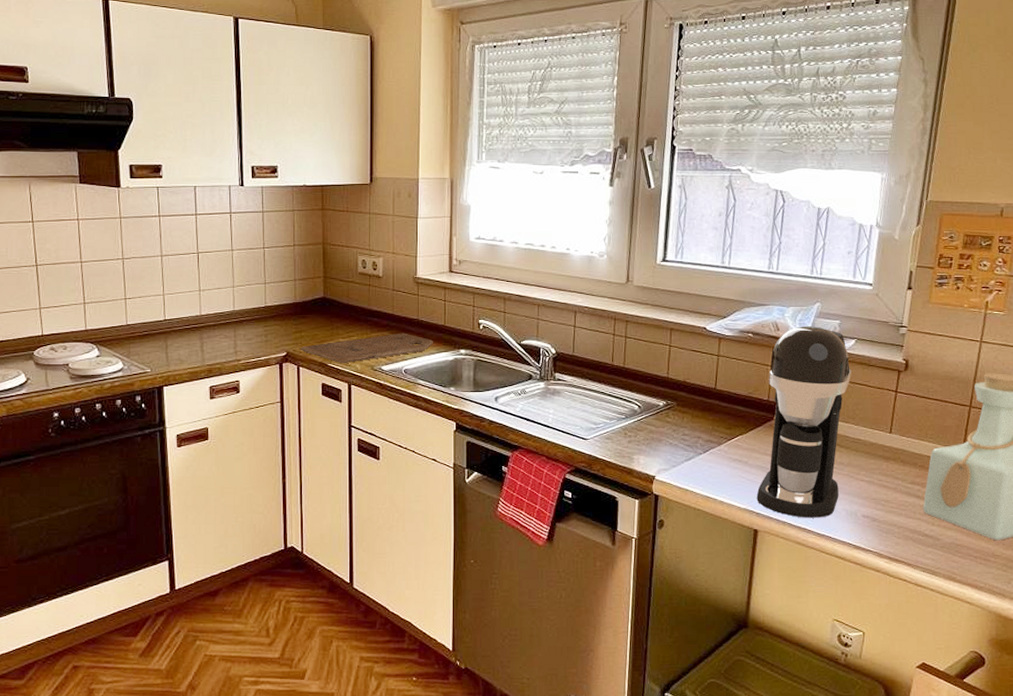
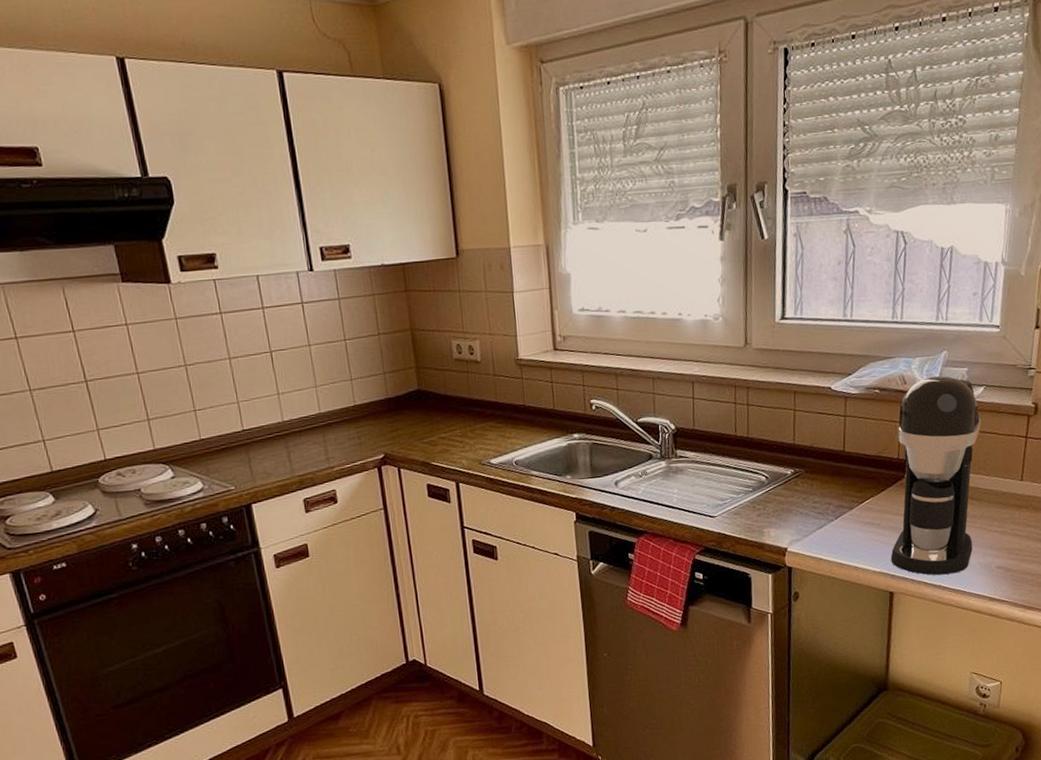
cutting board: present [299,333,433,364] -> none [398,421,543,462]

